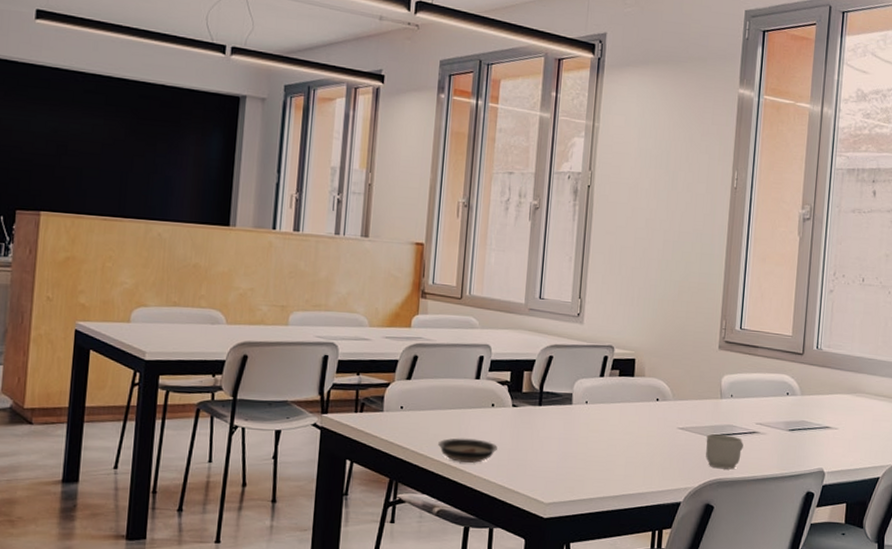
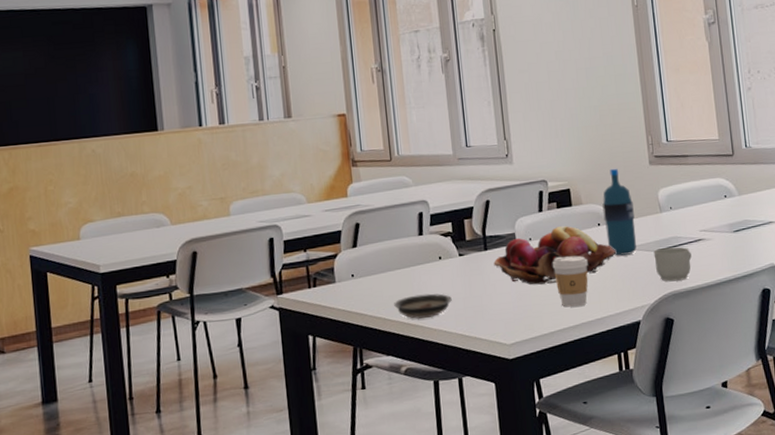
fruit basket: none [545,394,670,450] -> present [493,225,617,285]
coffee cup: none [603,424,640,477] -> present [552,255,588,307]
water bottle: none [662,346,695,435] -> present [602,168,637,256]

